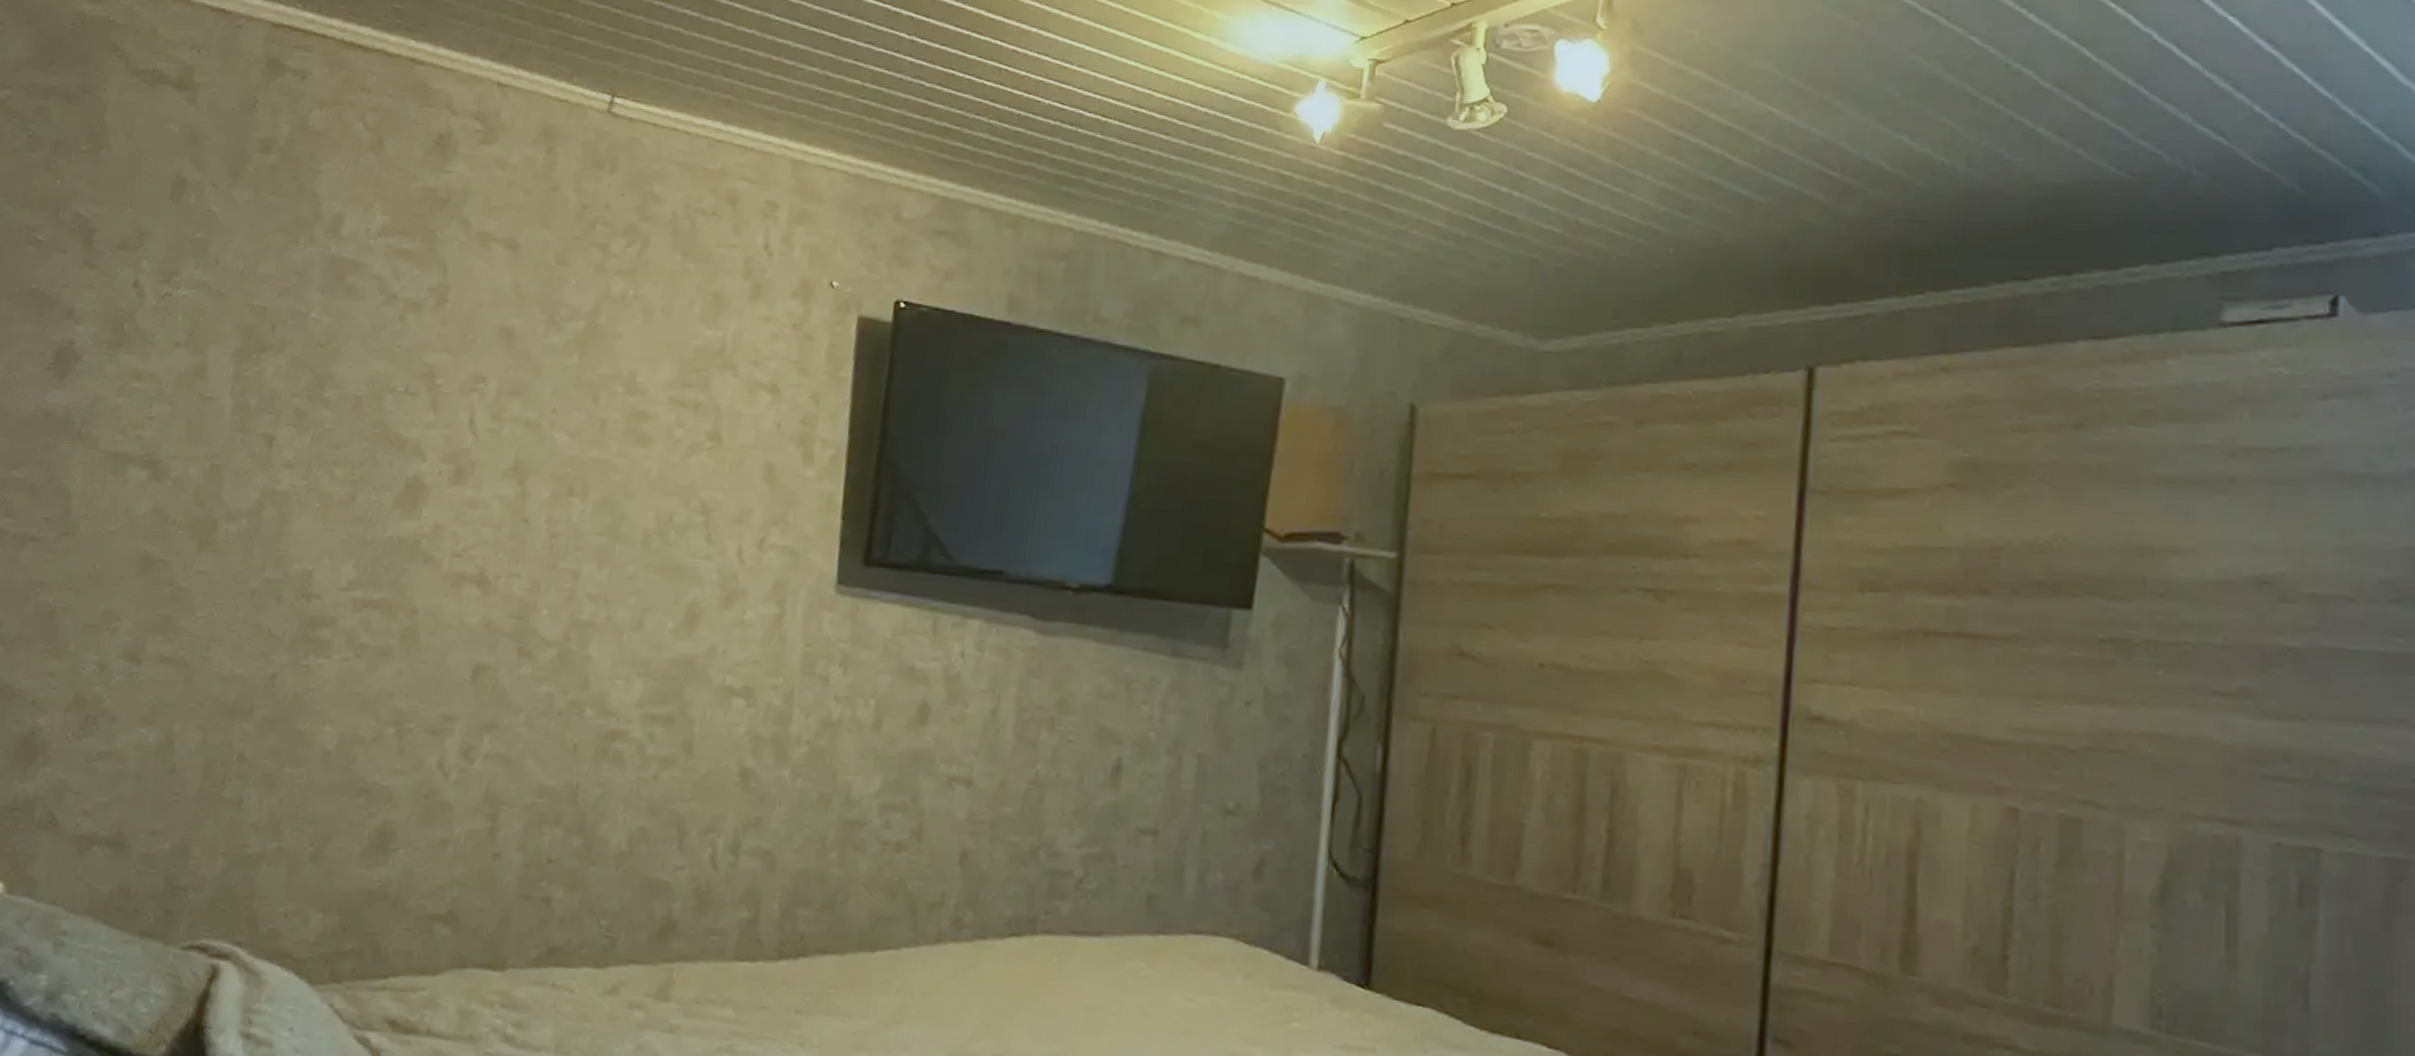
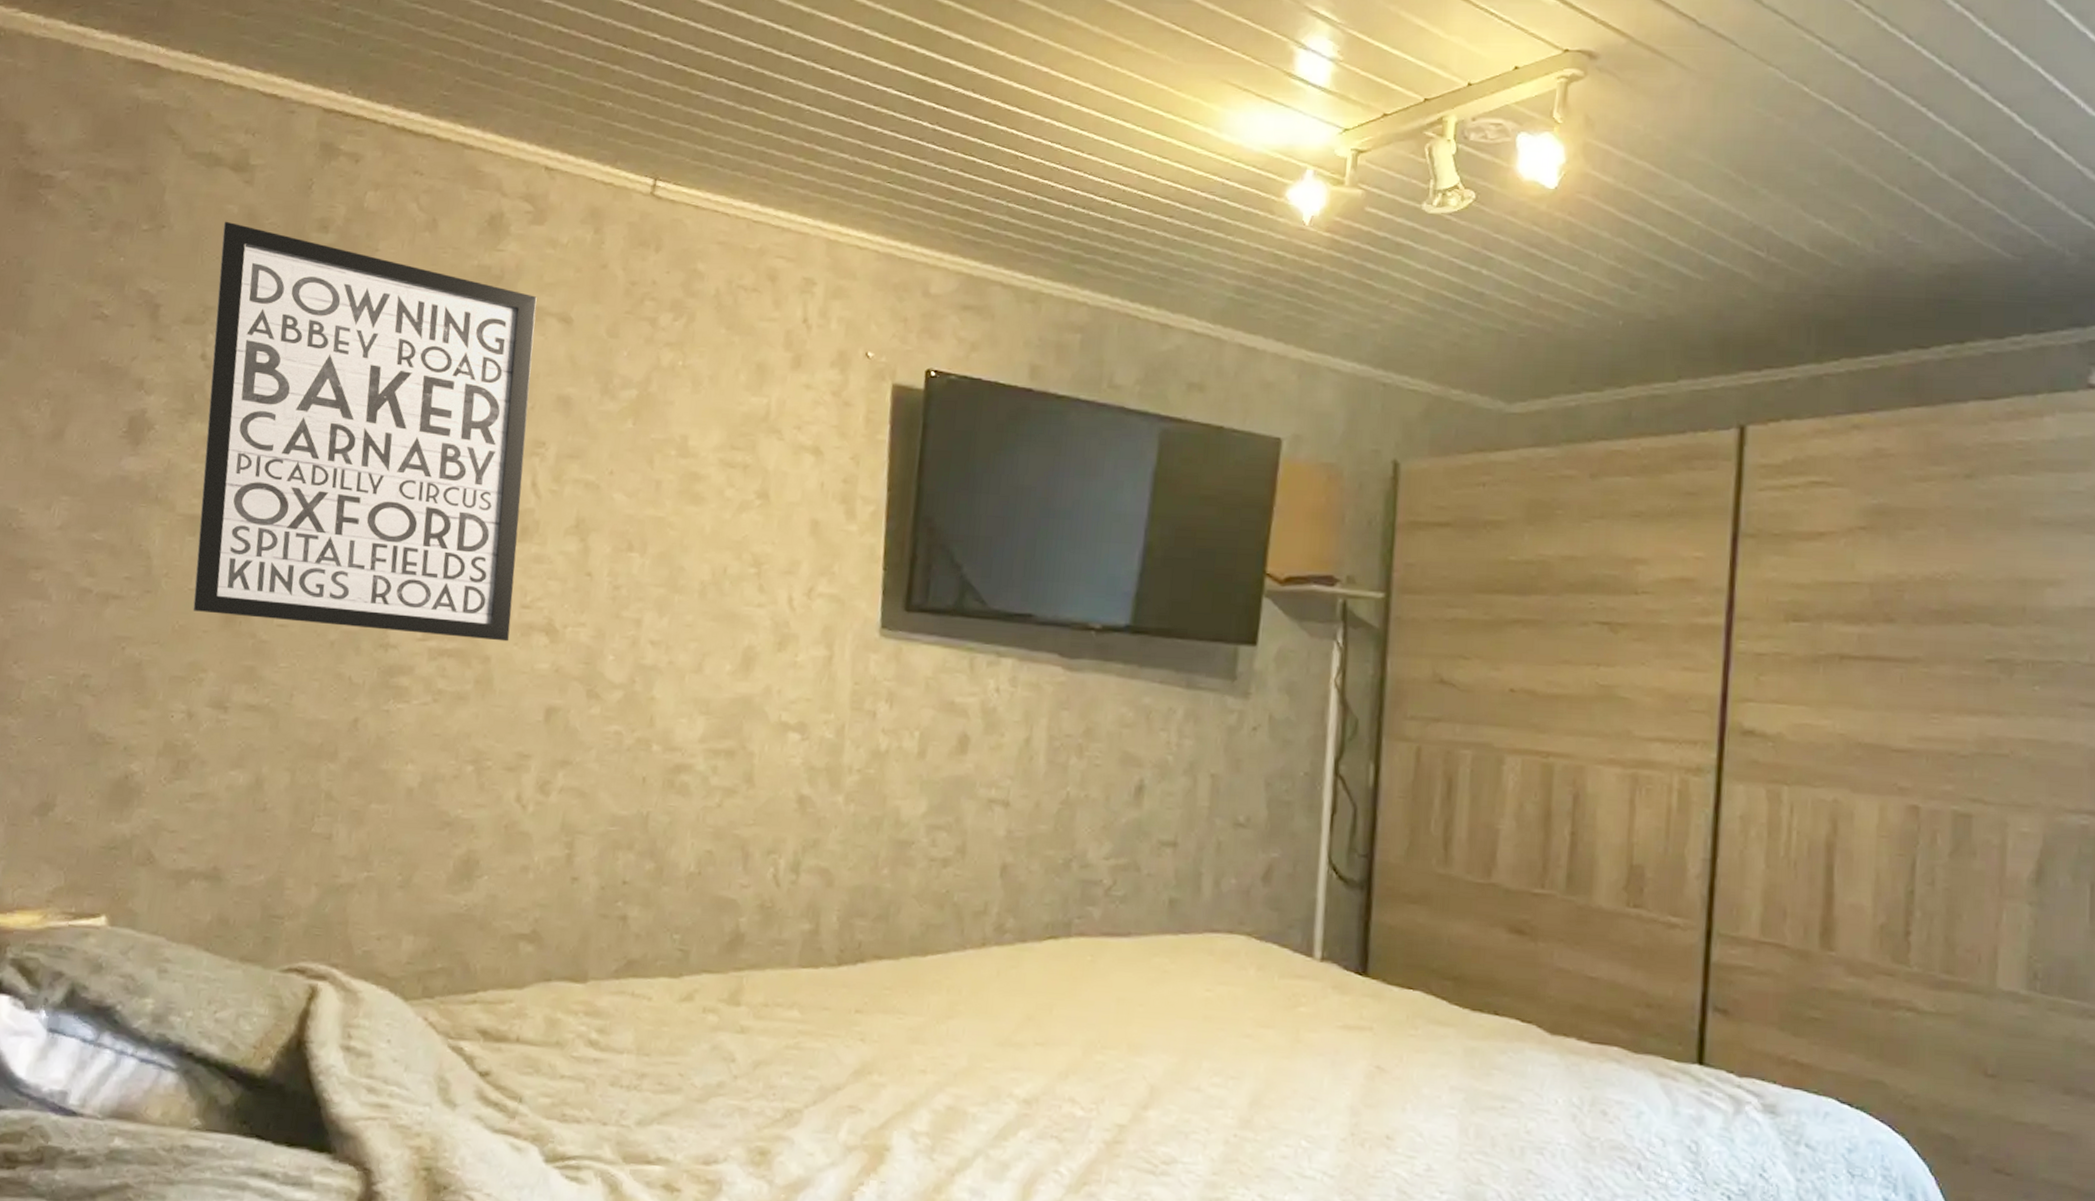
wall art: none [110,141,484,593] -> present [193,221,537,642]

